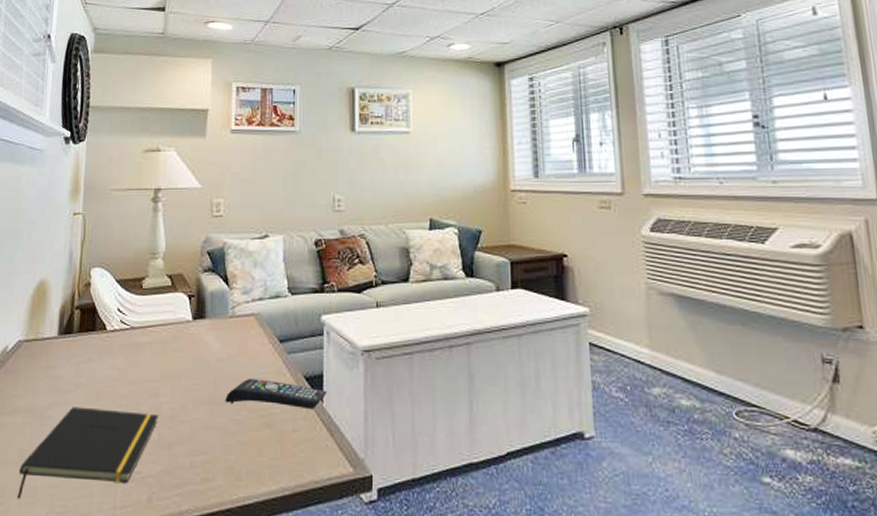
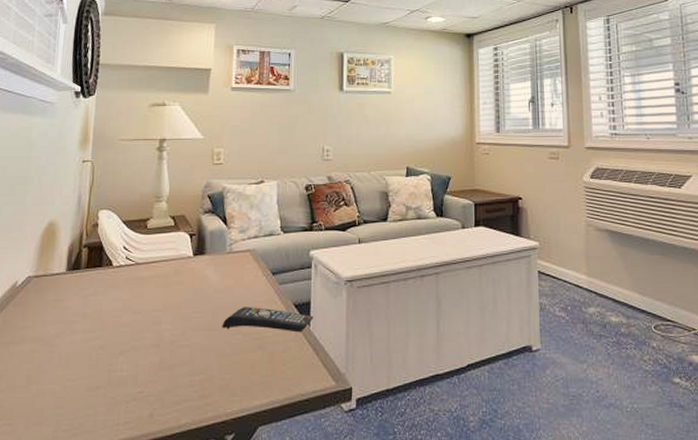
notepad: present [17,407,159,500] -> none [24,335,160,420]

